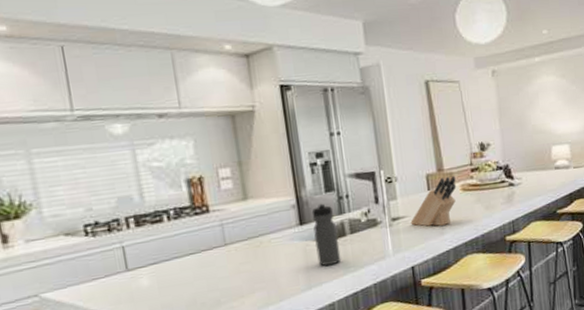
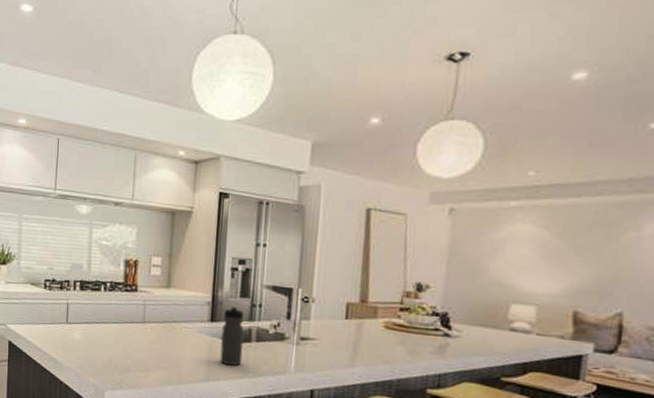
knife block: present [410,175,457,227] -> none [319,309,380,359]

